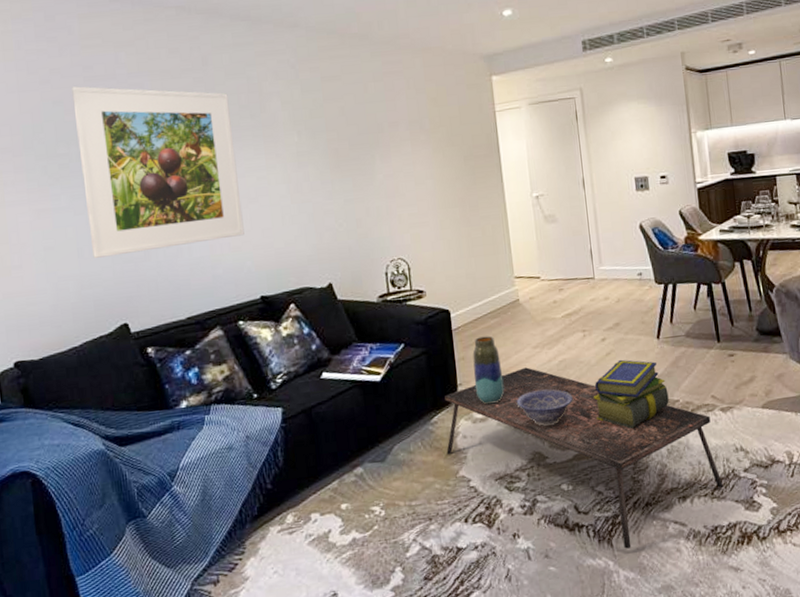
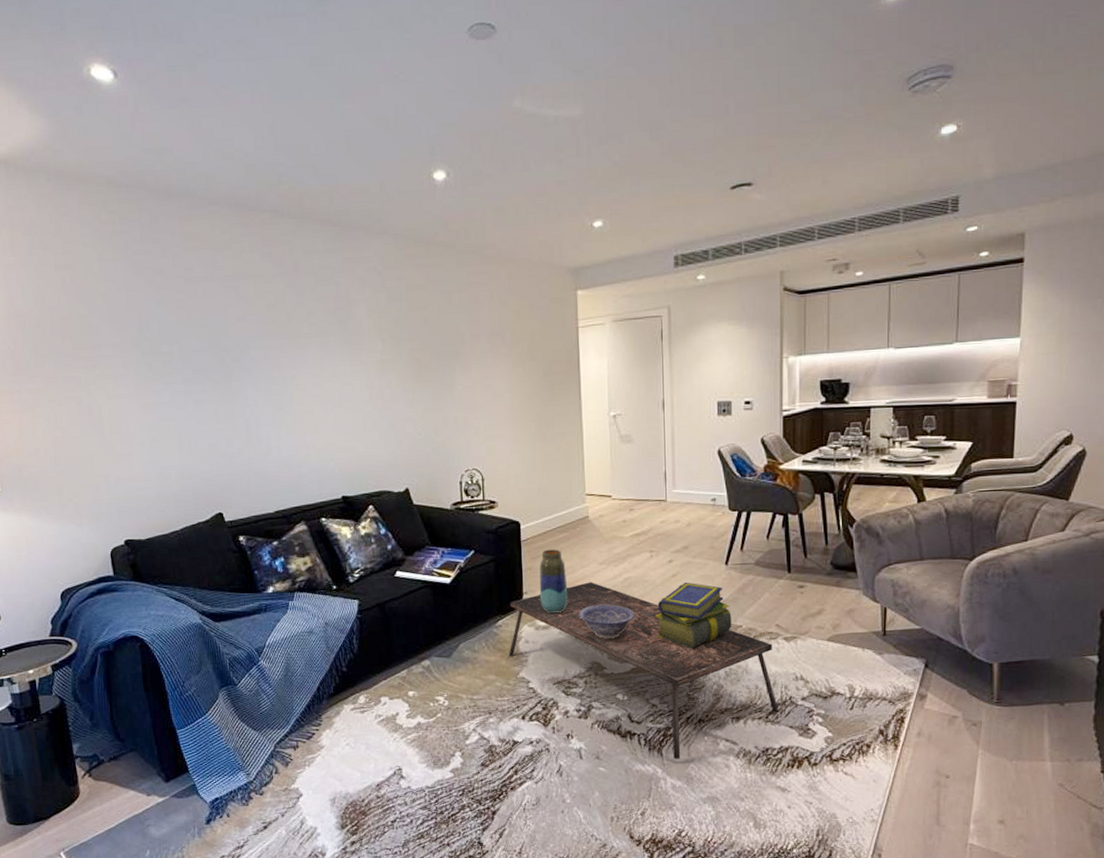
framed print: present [72,86,245,258] -> none [174,287,329,451]

